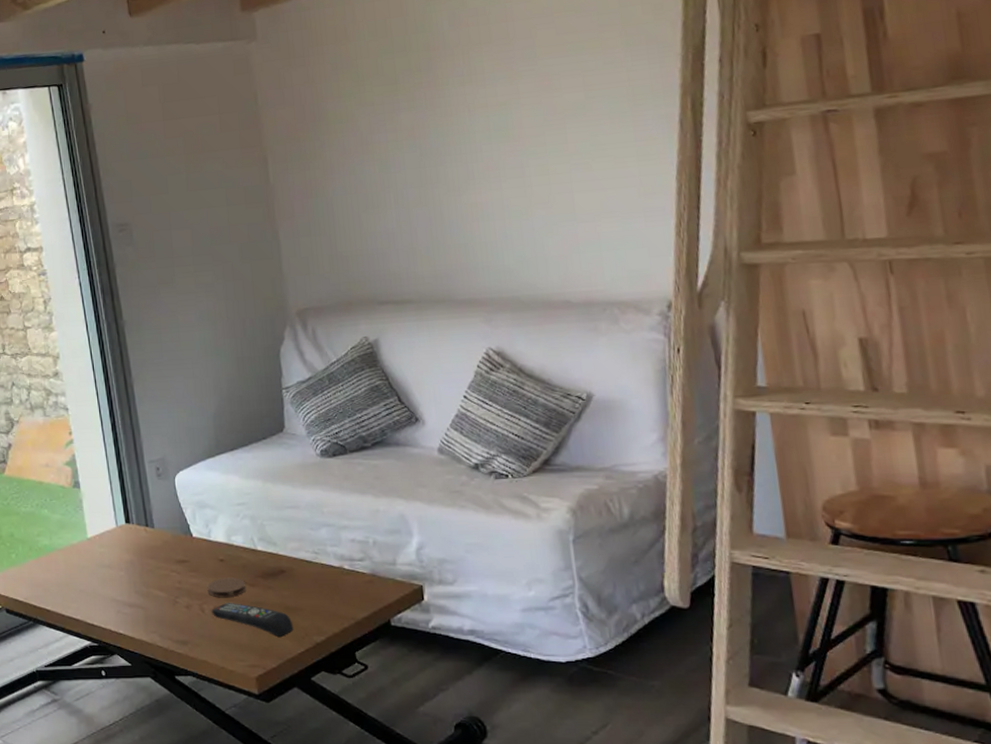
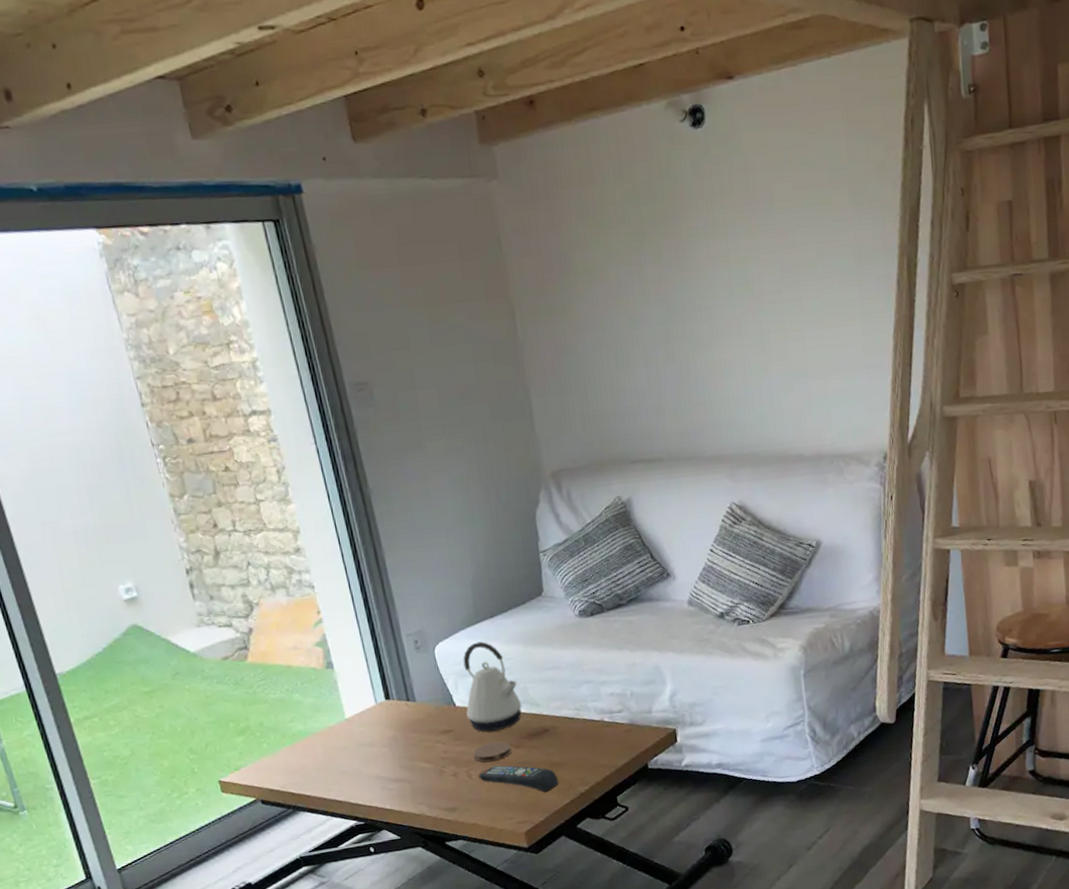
kettle: none [202,474,259,566] -> present [463,641,522,732]

